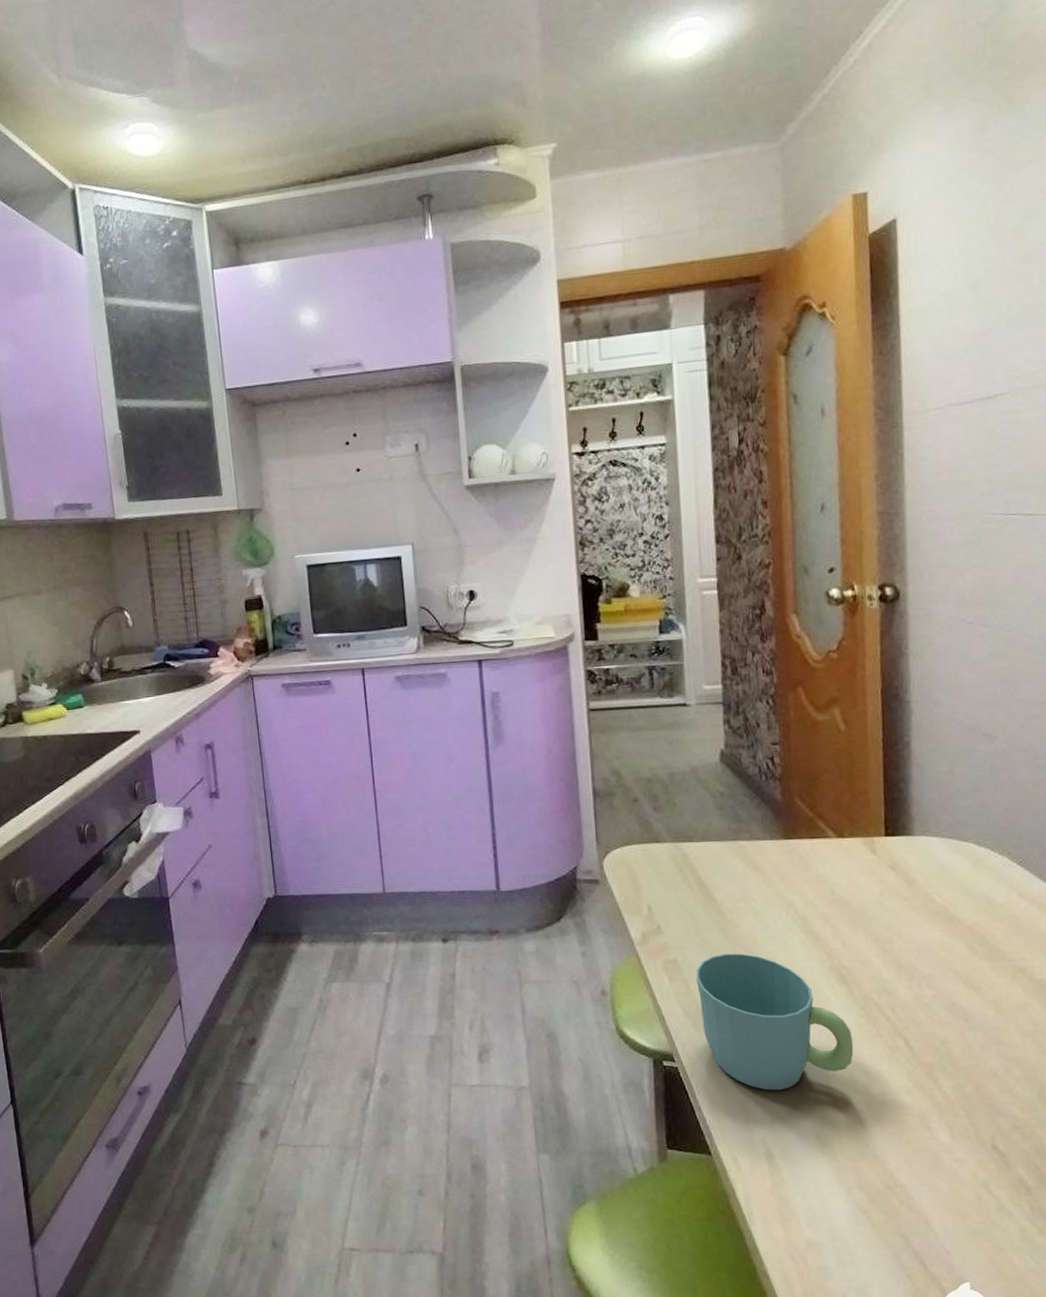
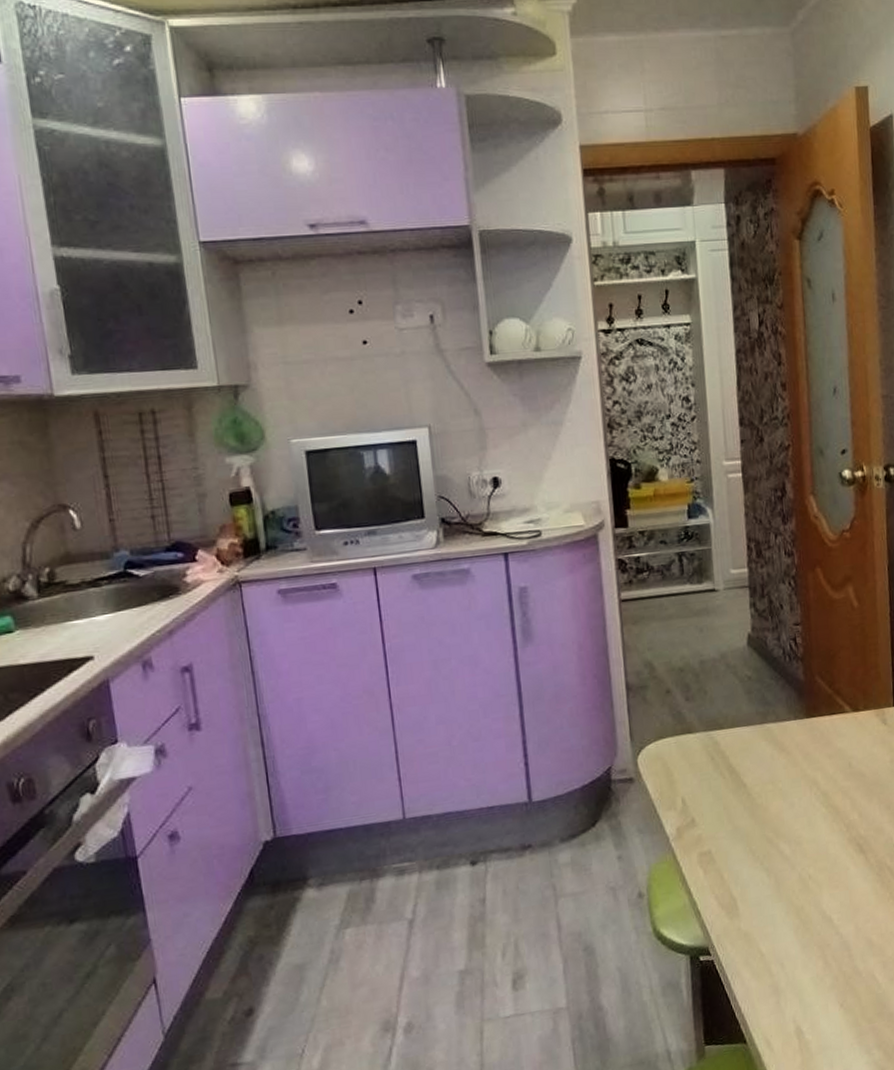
mug: present [696,953,854,1091] -> none [729,835,871,969]

